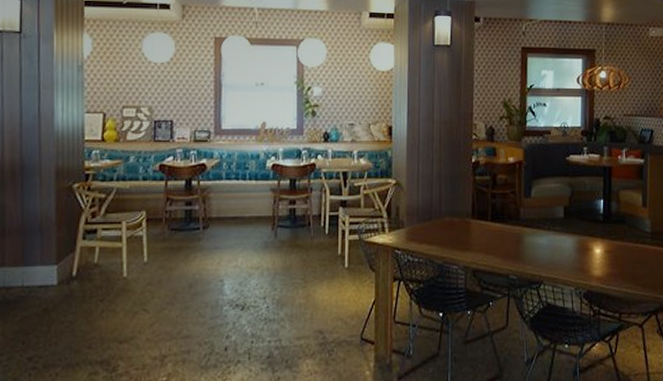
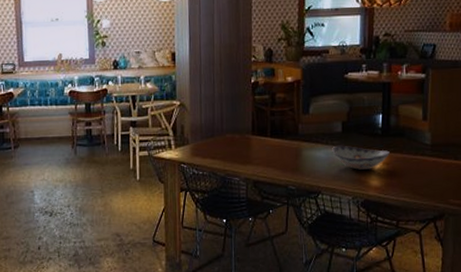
decorative bowl: none [554,231,611,258] -> present [332,145,390,170]

